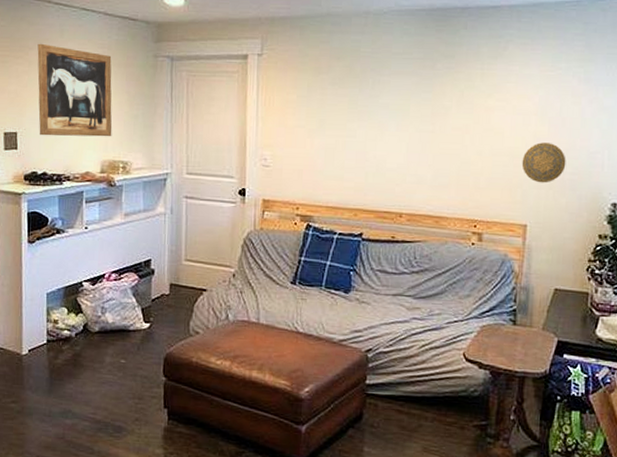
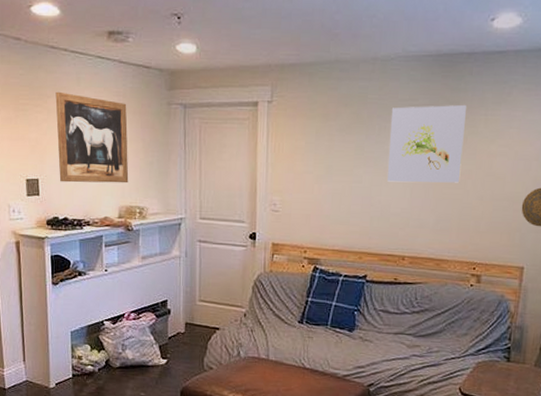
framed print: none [383,58,462,138] -> present [387,104,466,183]

